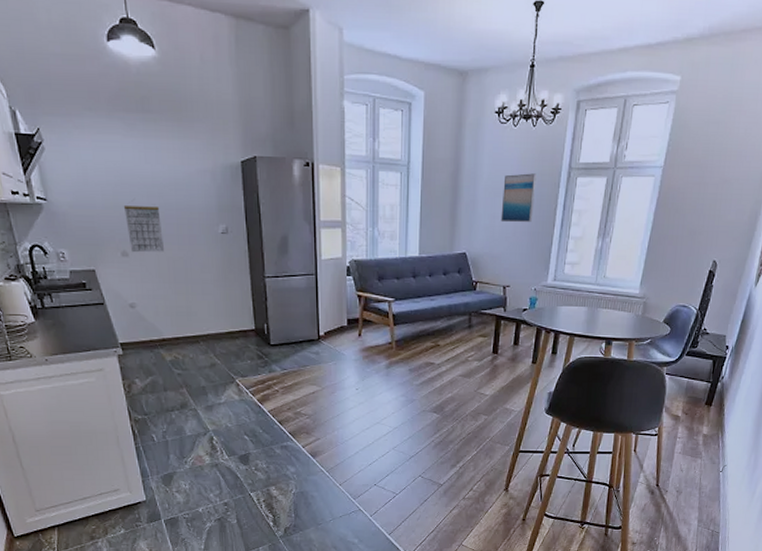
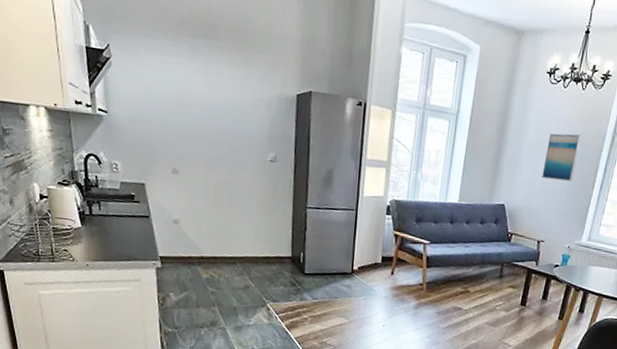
calendar: present [123,206,164,253] -> none [179,125,214,173]

